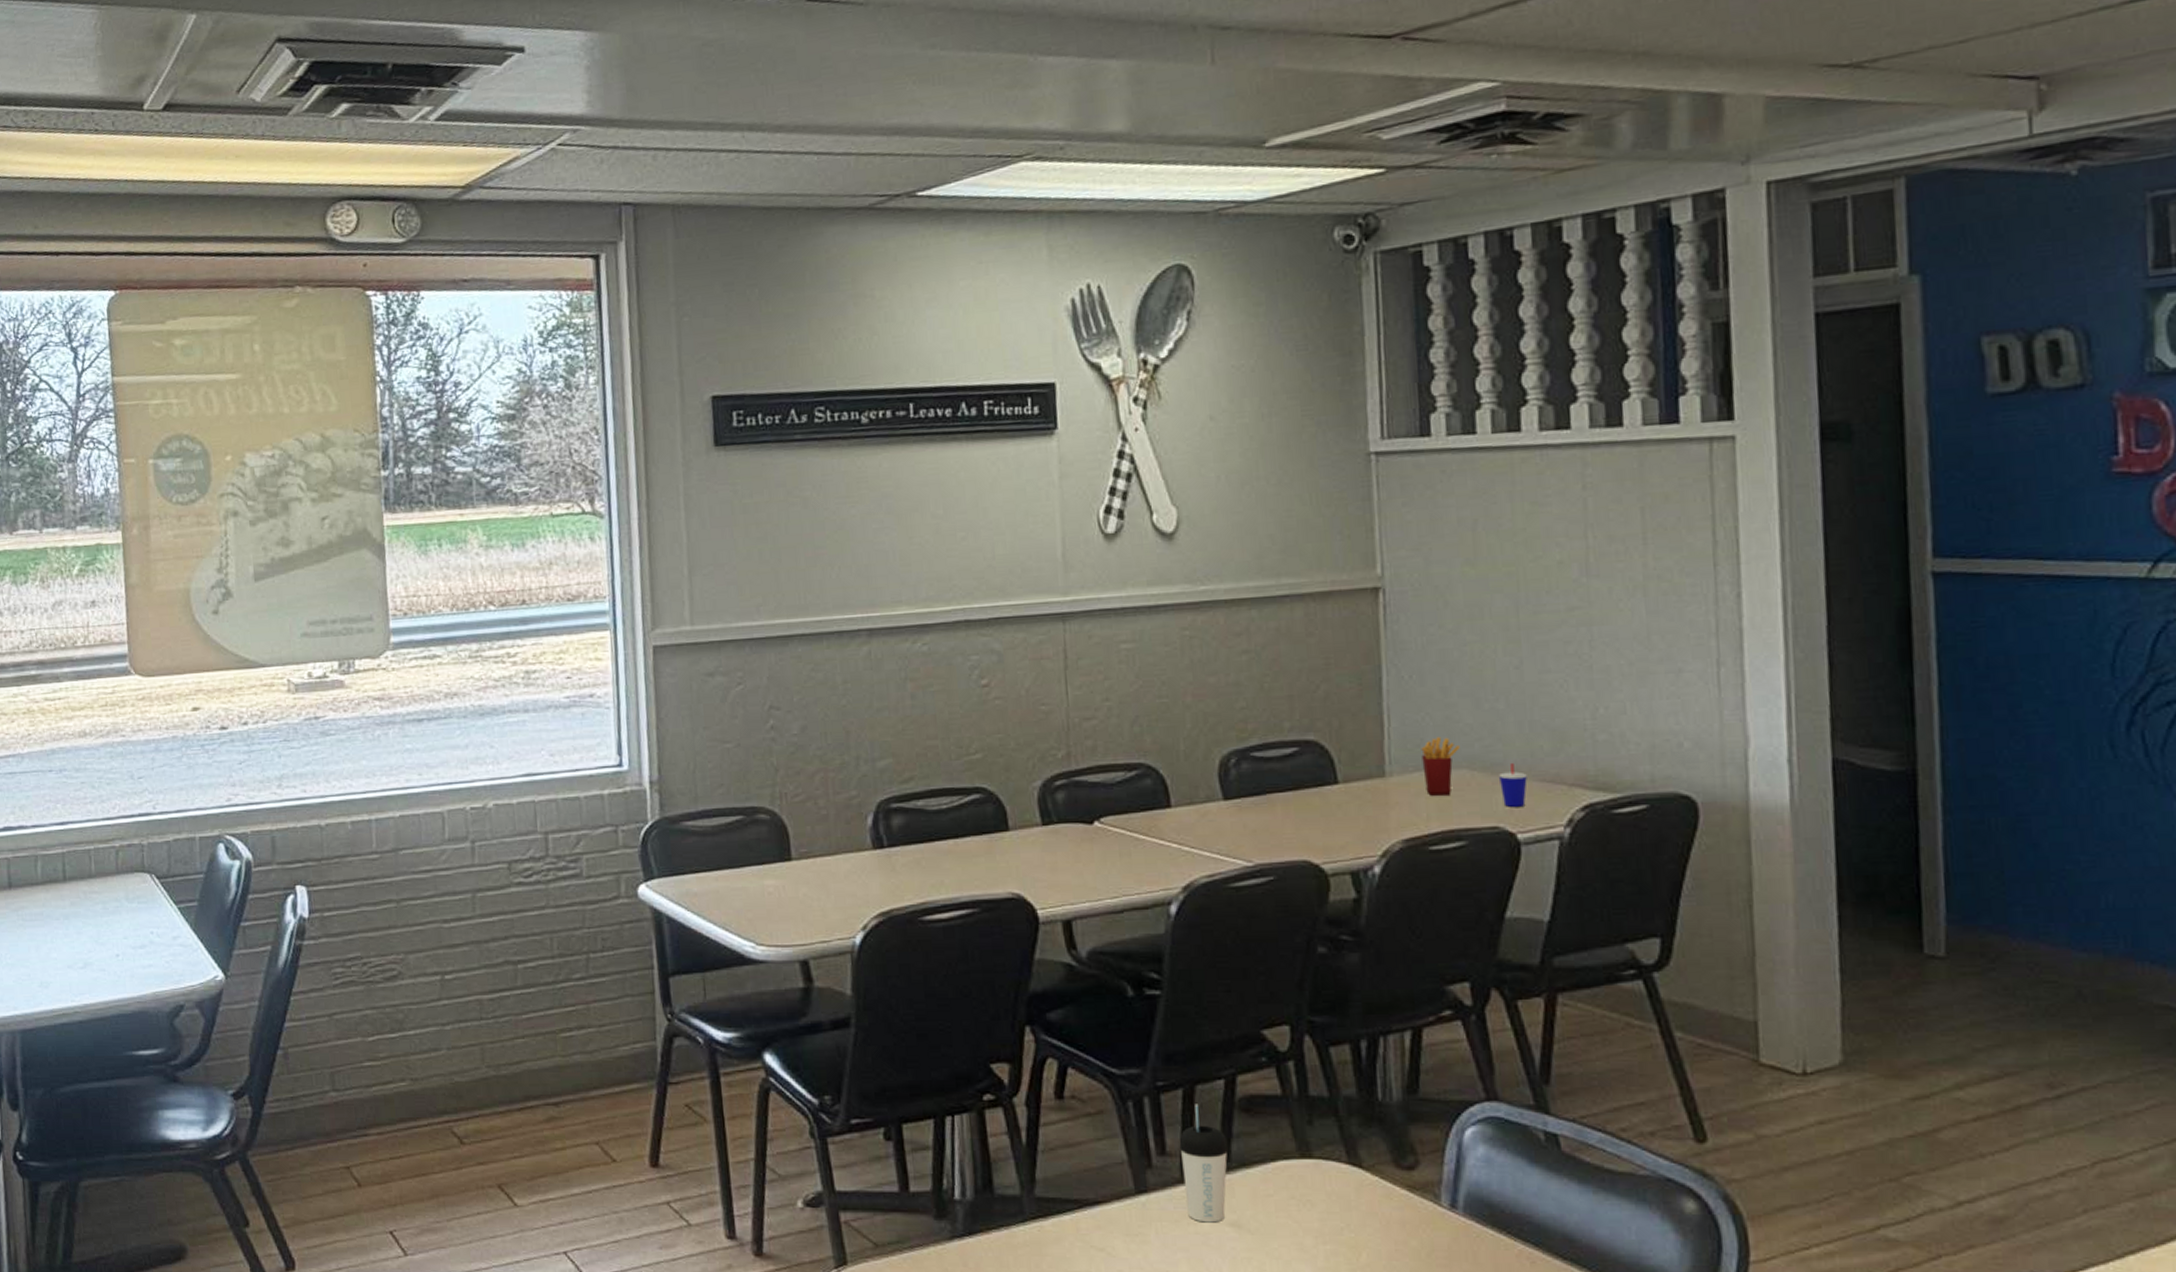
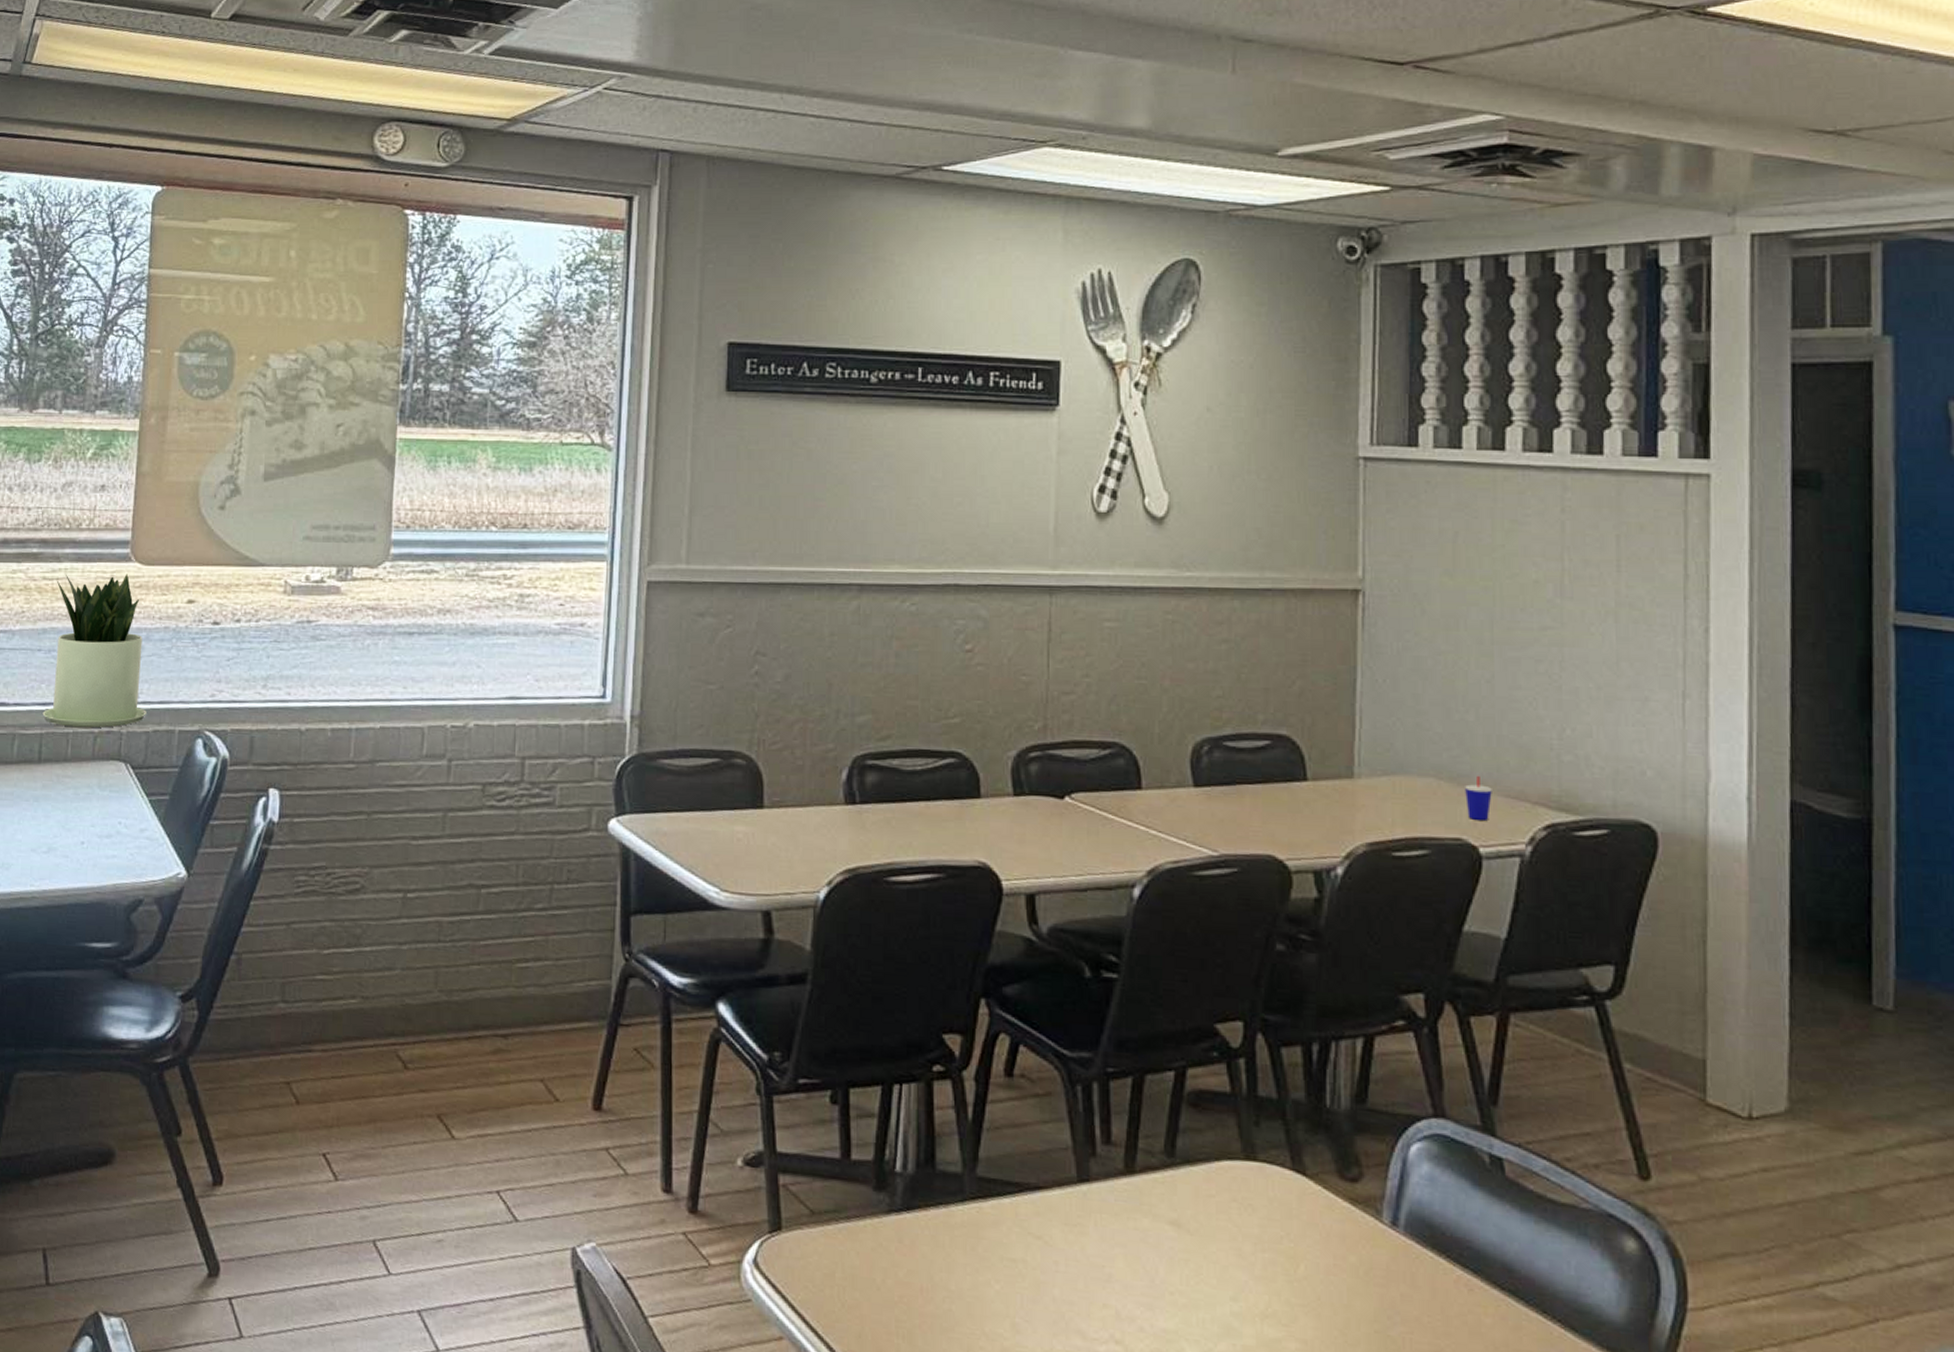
planter: none [59,687,165,844] -> present [42,573,146,728]
beverage cup: present [1179,1104,1229,1223] -> none [1125,1094,1174,1220]
french fries: present [1421,737,1460,797] -> none [1390,743,1428,804]

